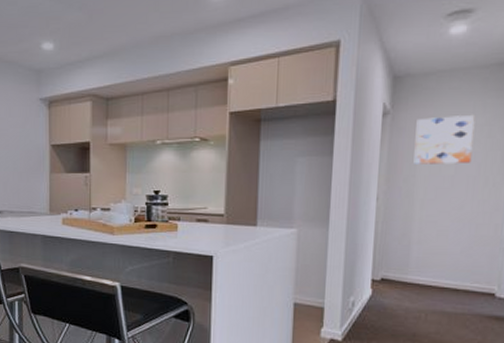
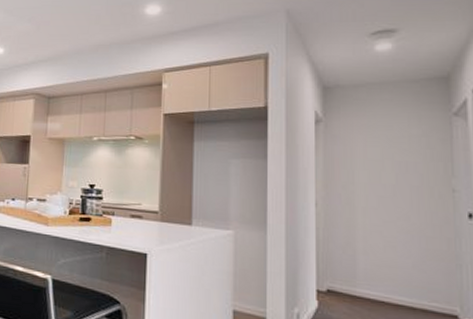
wall art: present [413,114,476,164] -> none [350,125,413,173]

